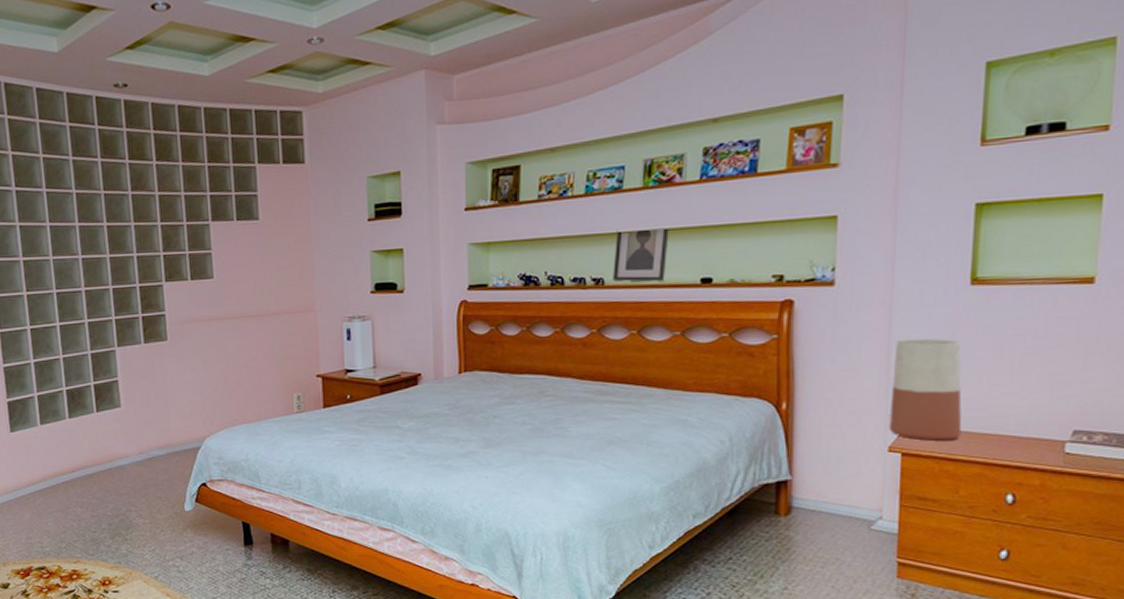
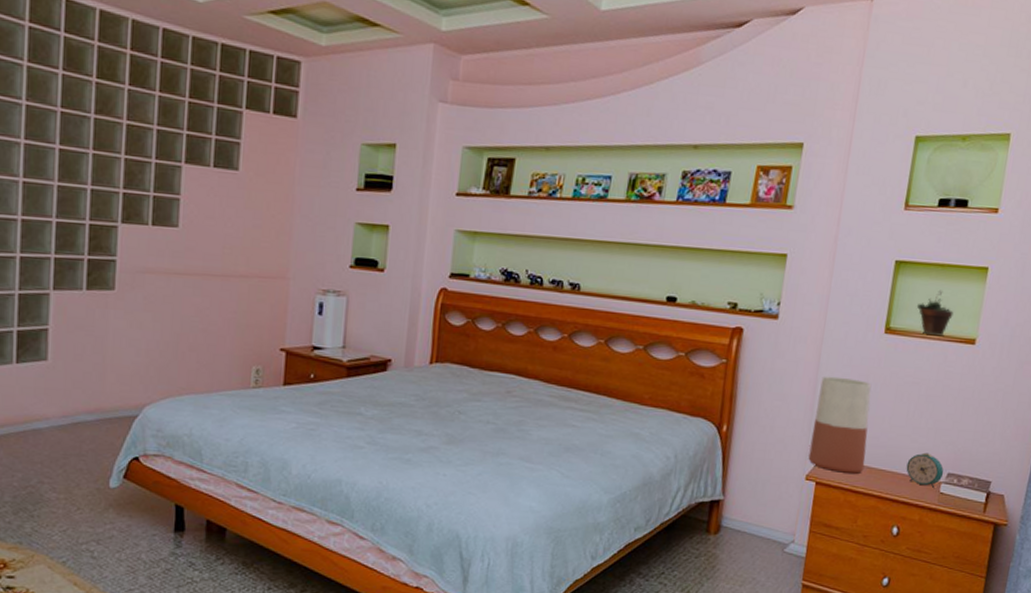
picture frame: present [613,229,669,282] -> none [588,237,644,294]
succulent plant: none [1011,228,1061,280] -> present [917,290,954,337]
alarm clock: none [1016,410,1068,448] -> present [906,452,944,488]

